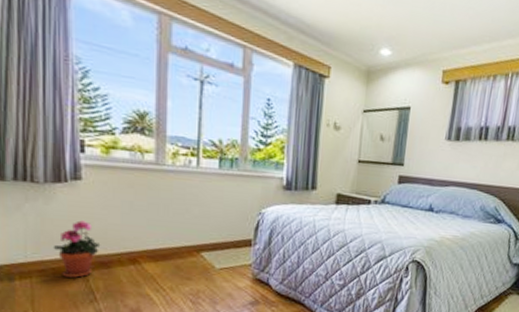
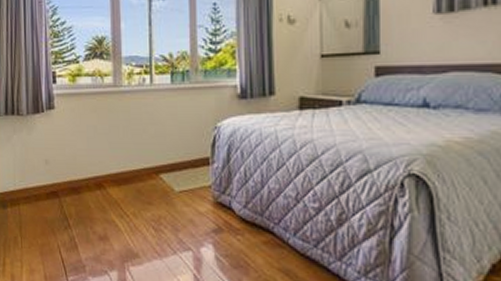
potted plant: present [53,220,101,278] -> none [34,148,72,204]

